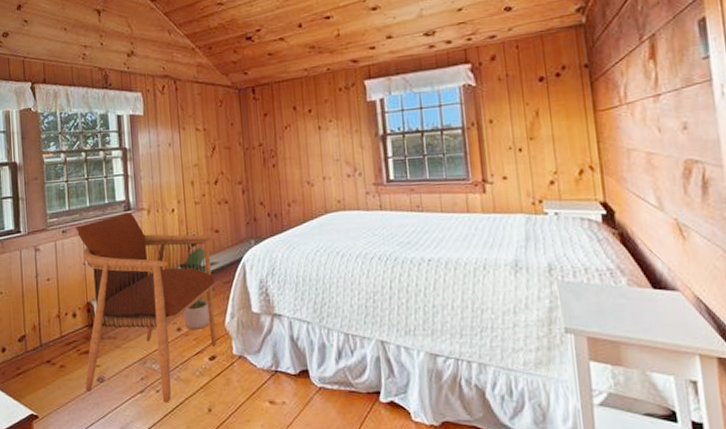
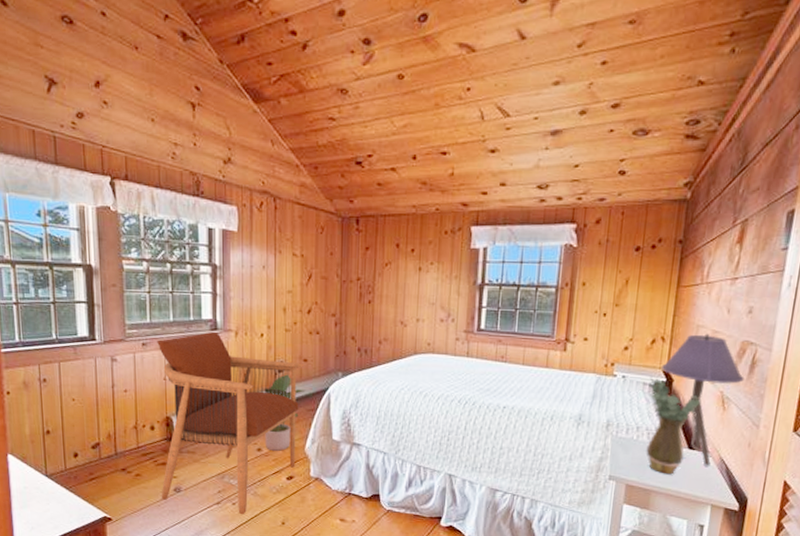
vase: none [586,210,654,322] -> present [645,376,702,475]
table lamp: none [596,156,699,308] -> present [660,333,744,466]

